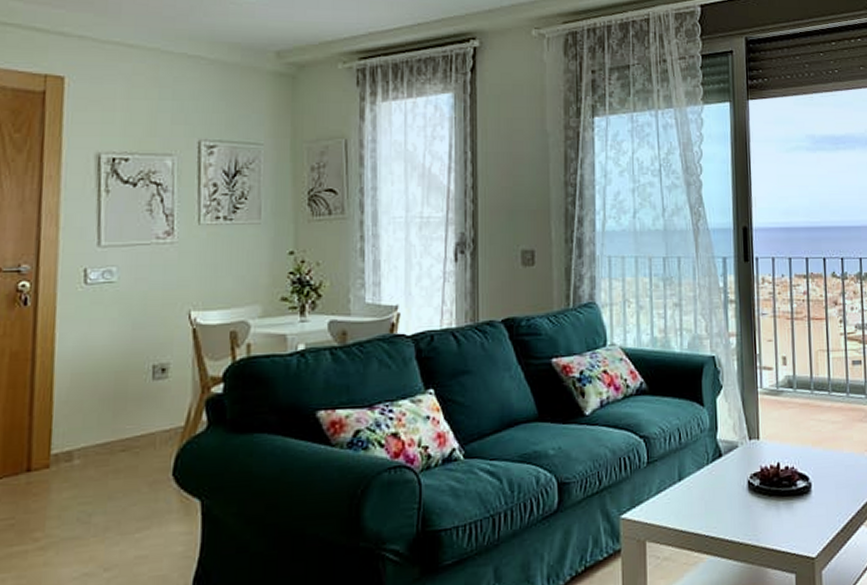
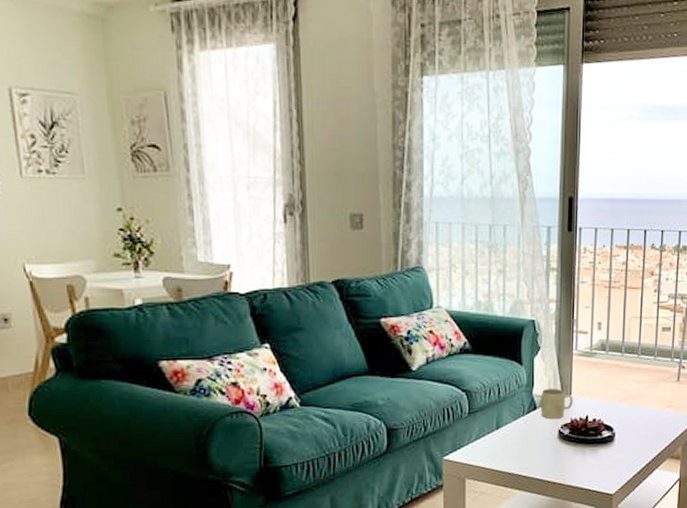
mug: none [726,431,762,468] -> present [541,388,573,419]

